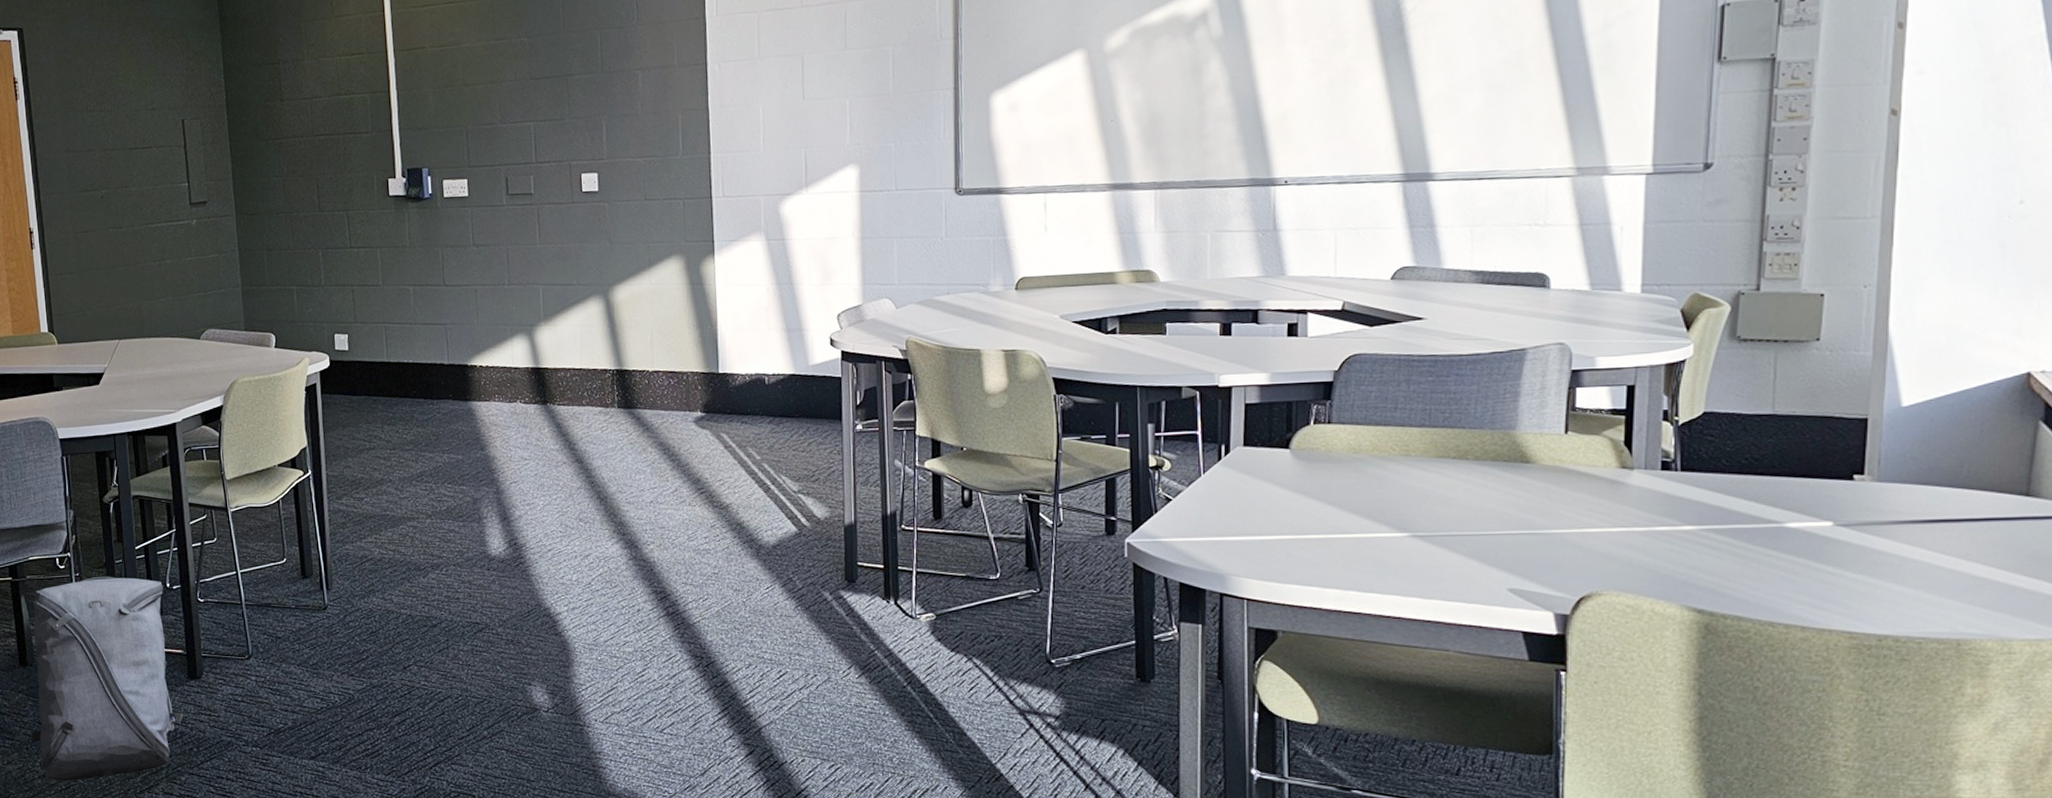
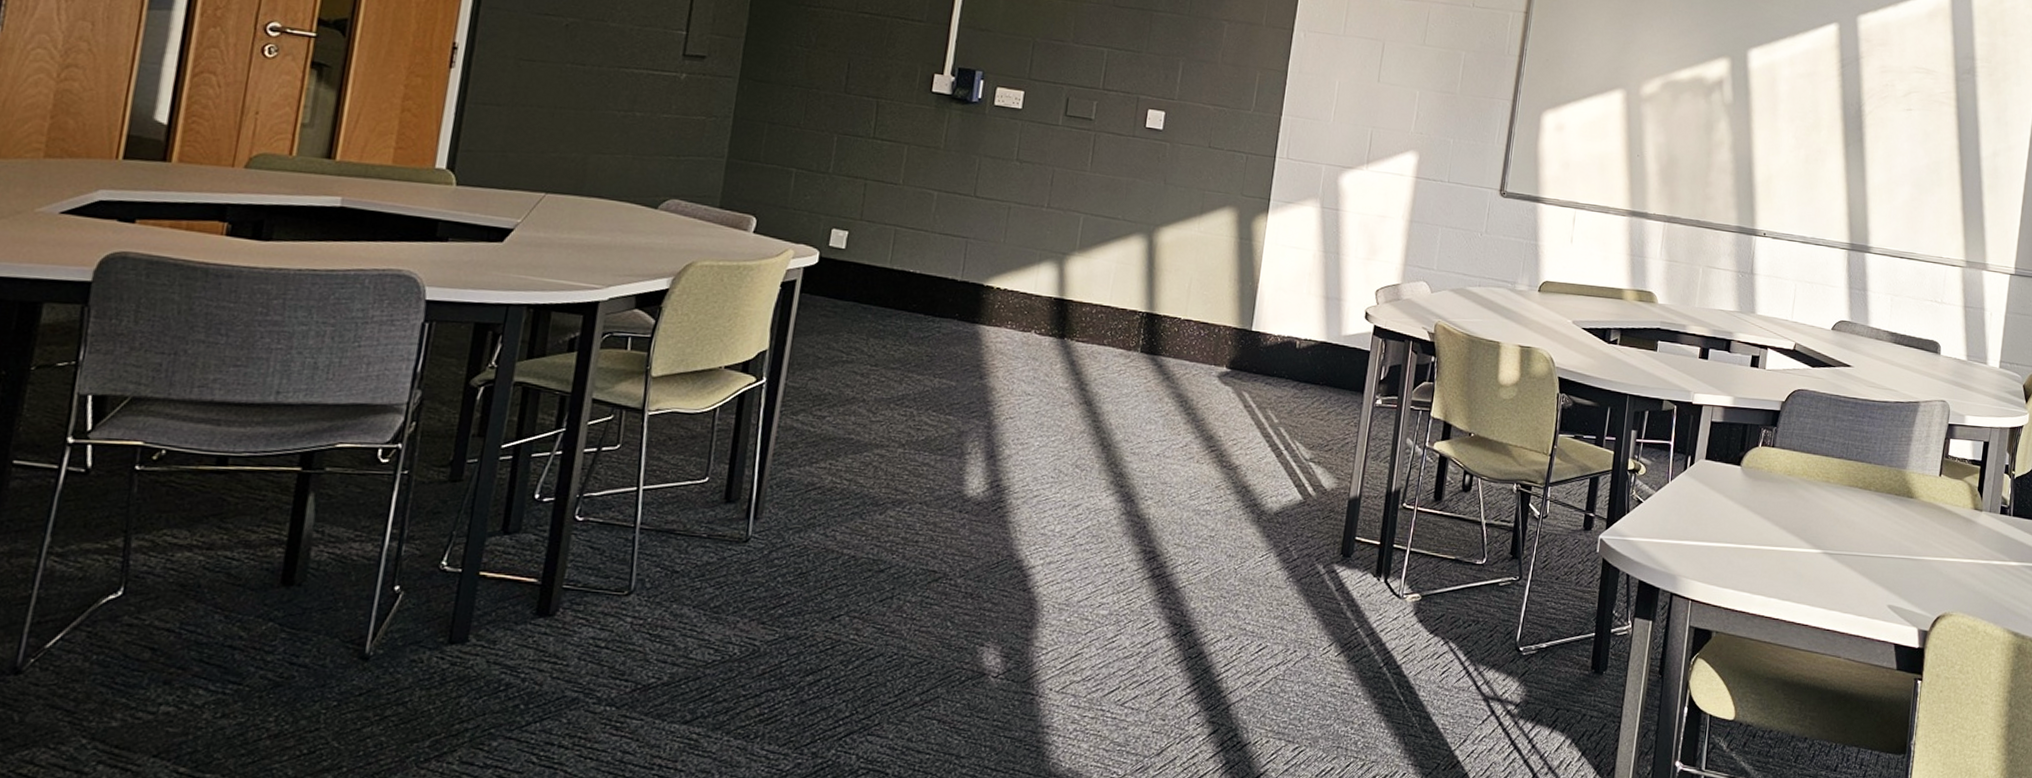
backpack: present [31,576,183,781] -> none [271,477,530,743]

